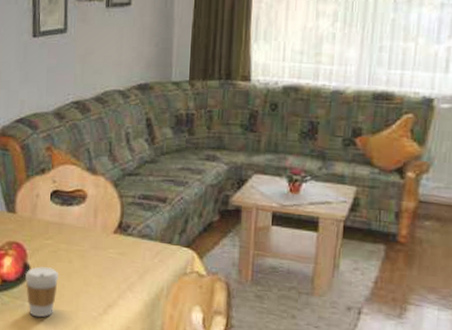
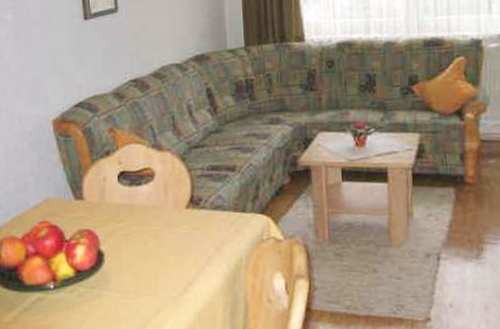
coffee cup: present [24,266,58,318] -> none [99,251,135,305]

